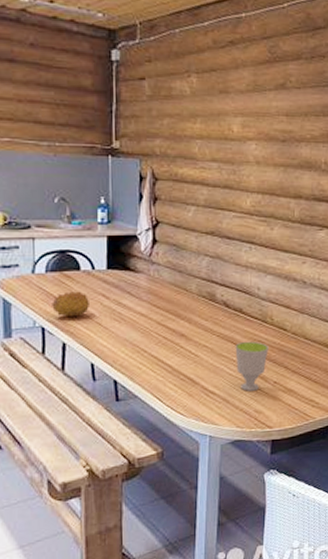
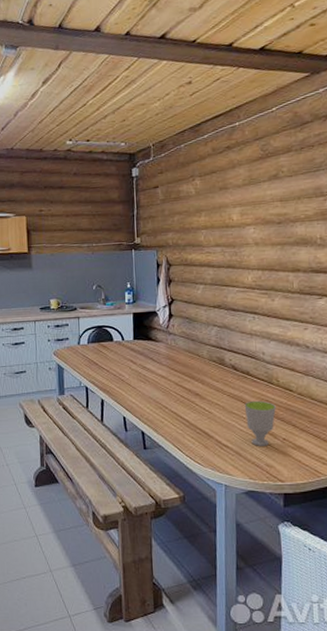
fruit: present [52,291,91,317] -> none [93,358,122,379]

